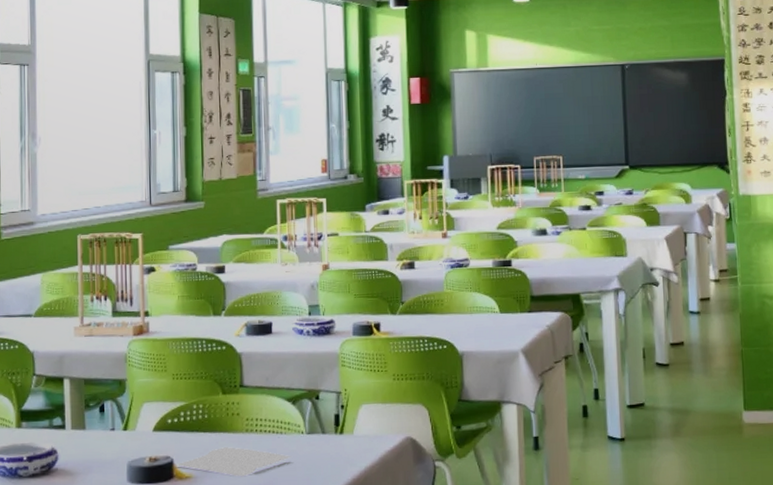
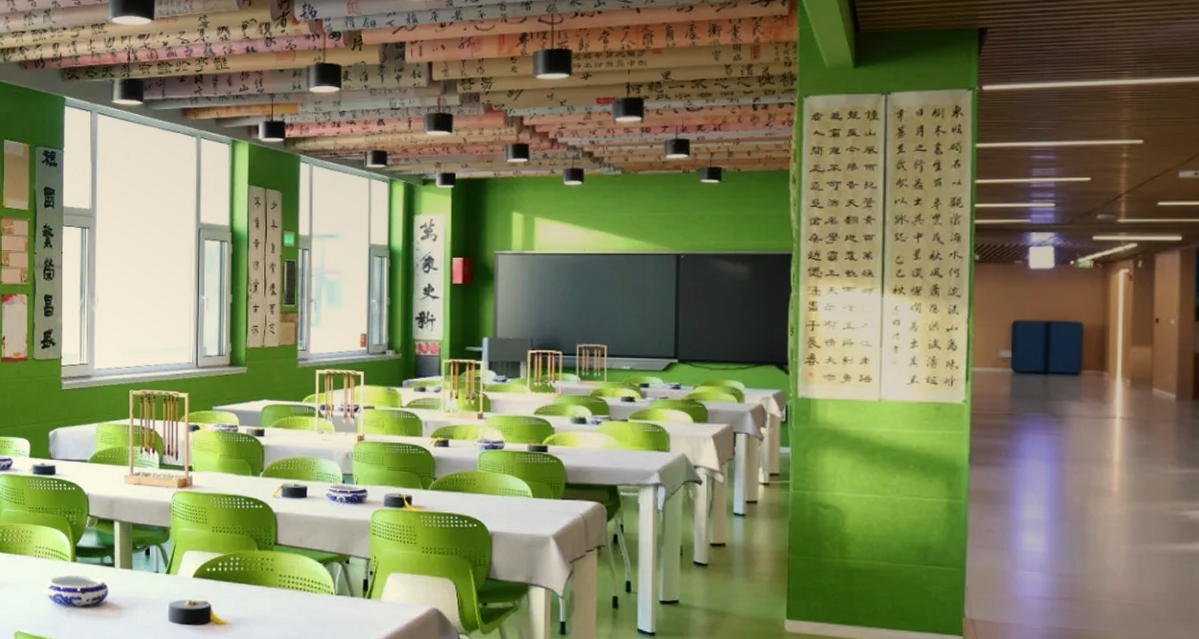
paper sheet: present [176,446,292,477] -> none [213,598,321,629]

